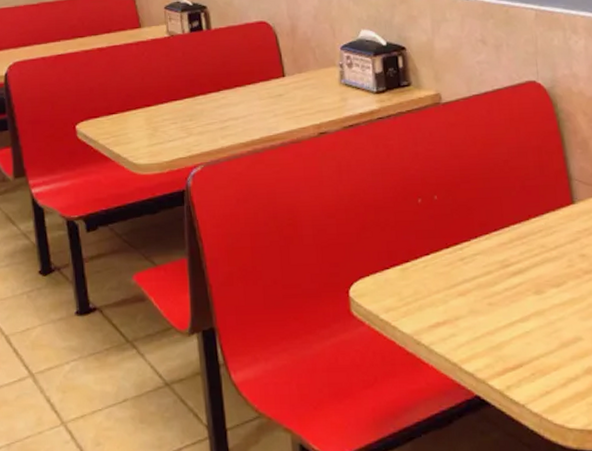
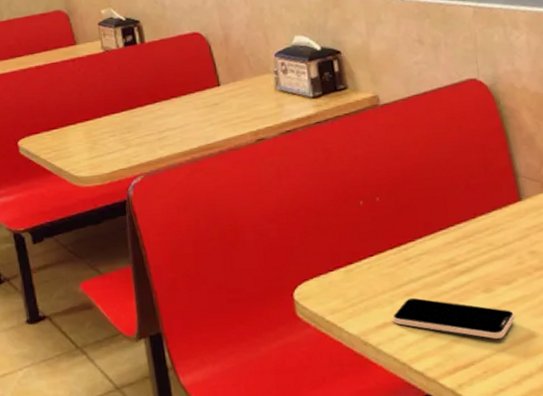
smartphone: none [446,298,564,341] -> present [392,297,516,339]

